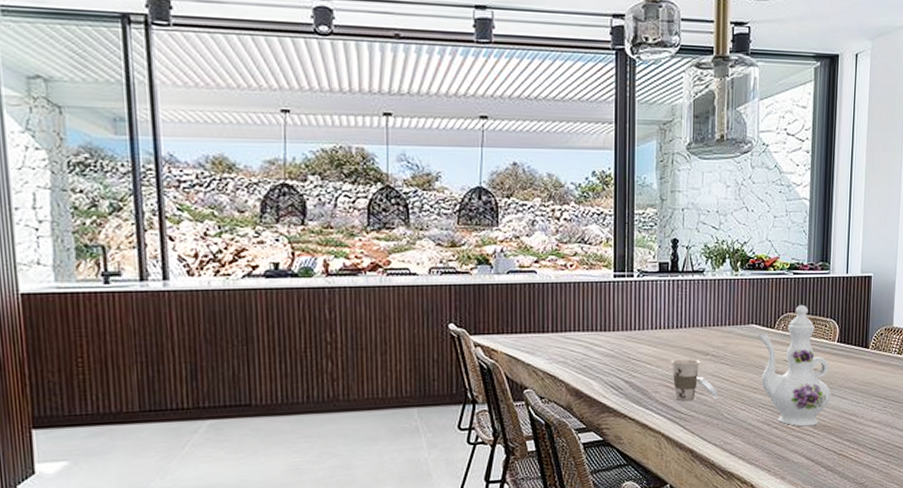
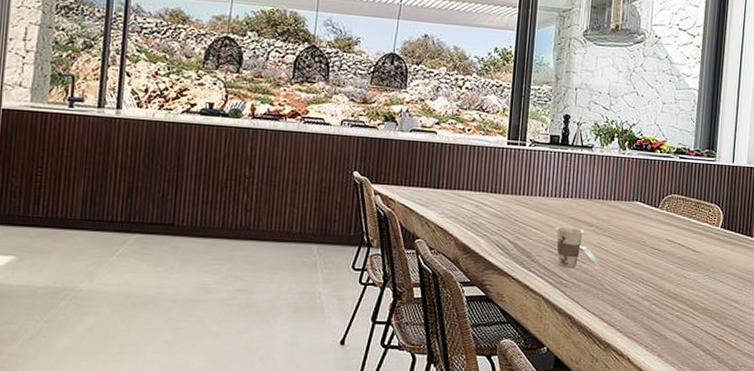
ewer: present [755,304,832,427] -> none [639,187,713,308]

